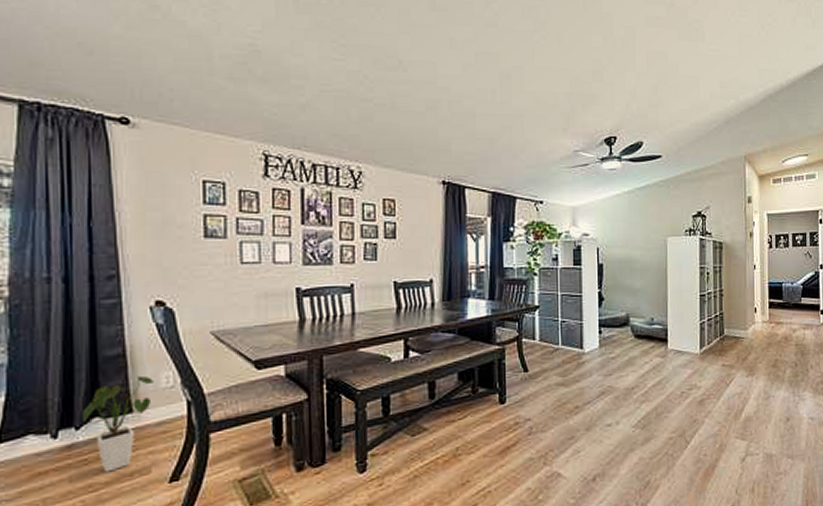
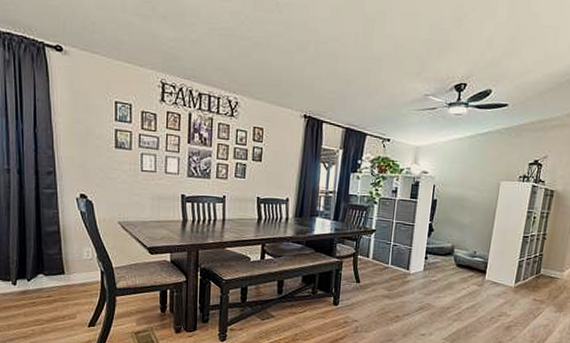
house plant: present [82,375,154,472] -> none [32,248,78,313]

